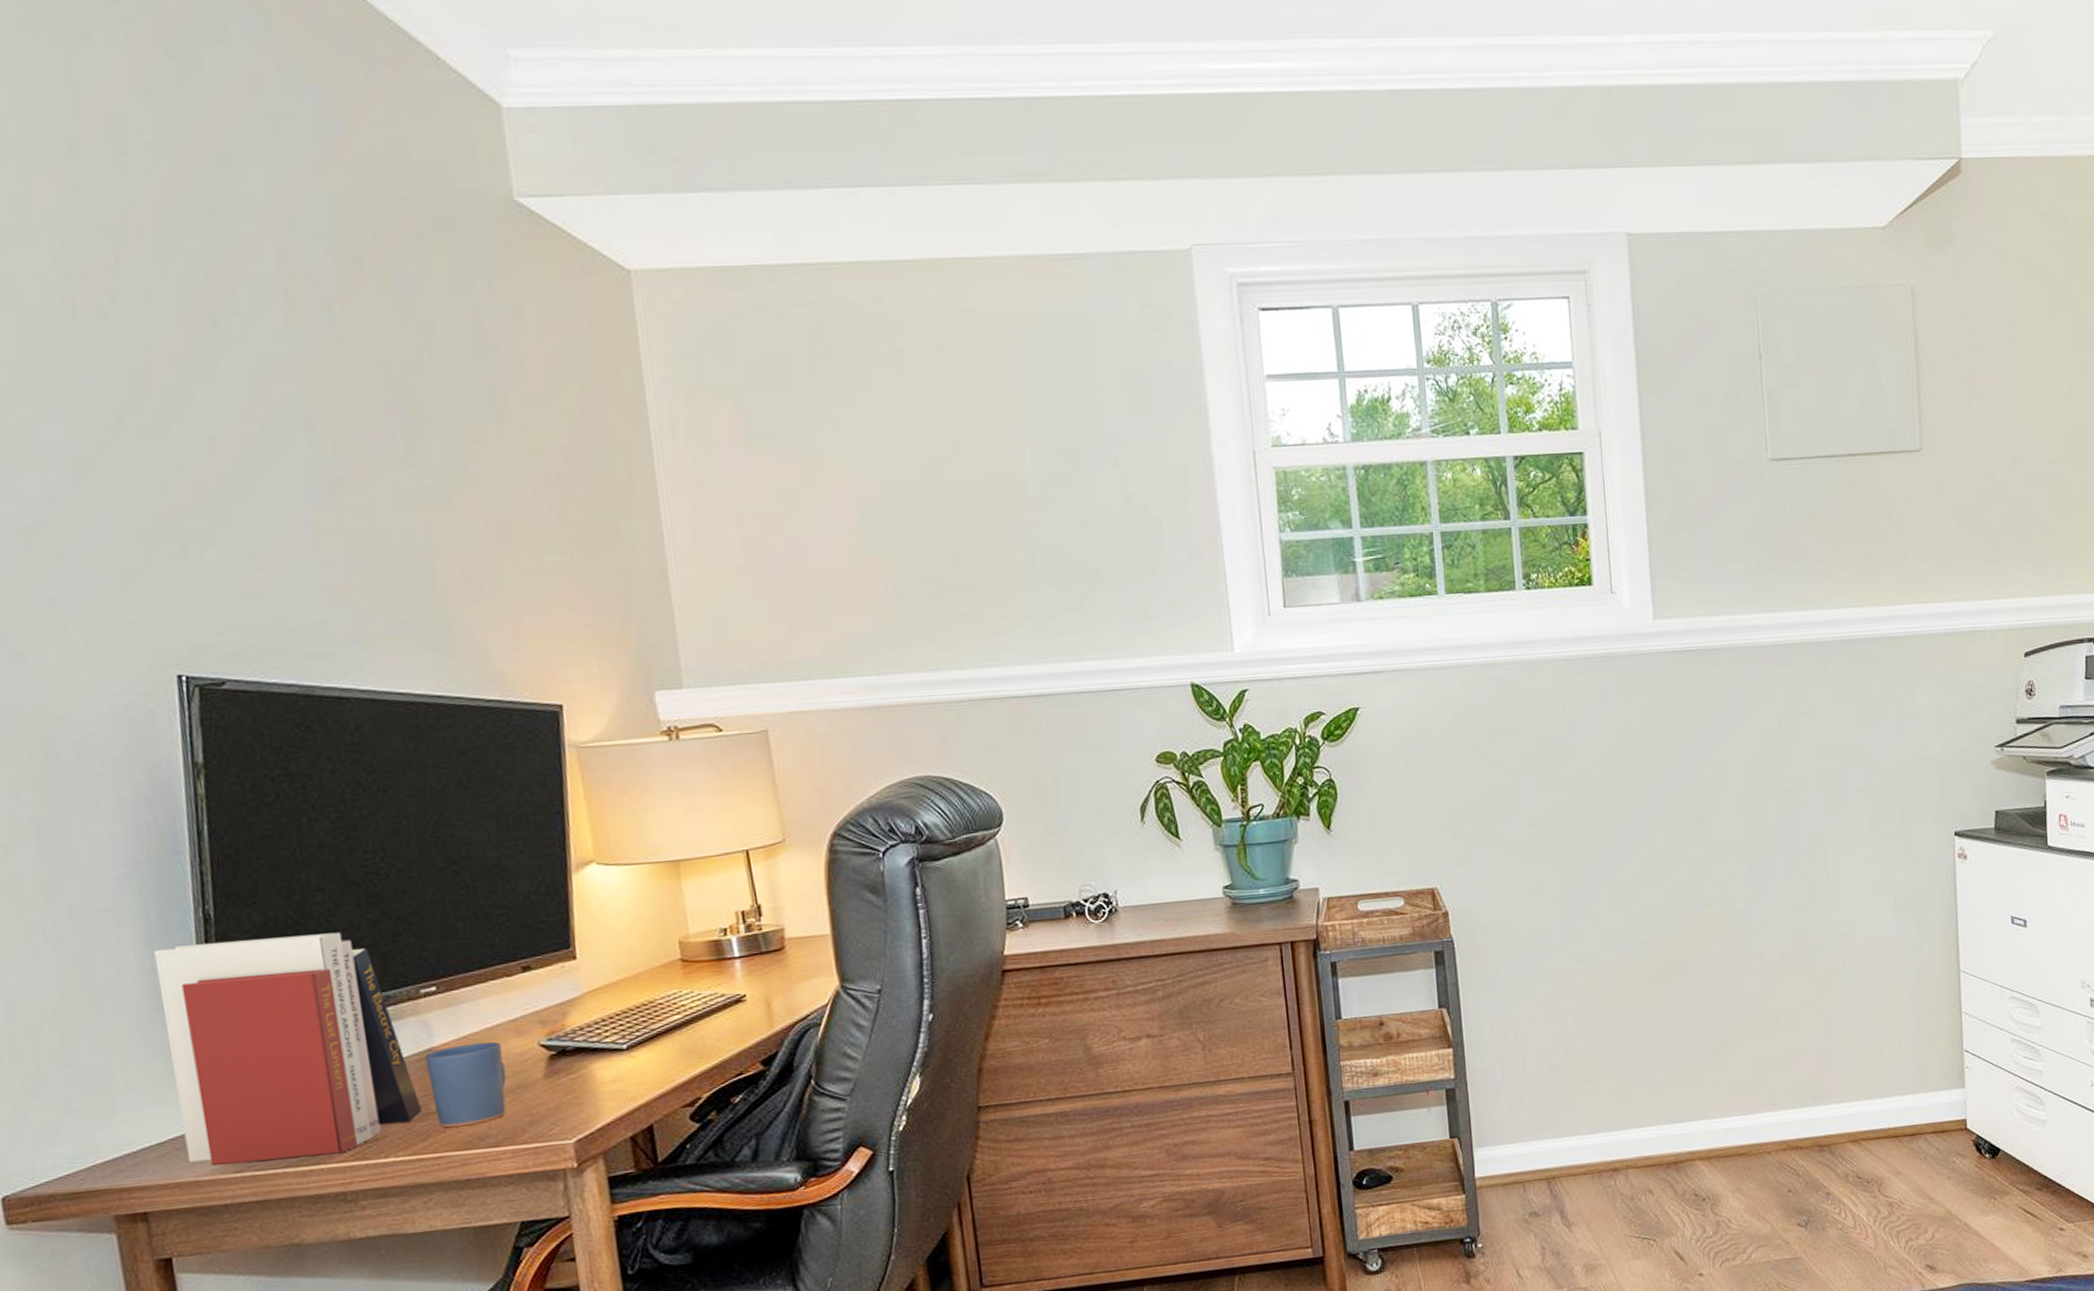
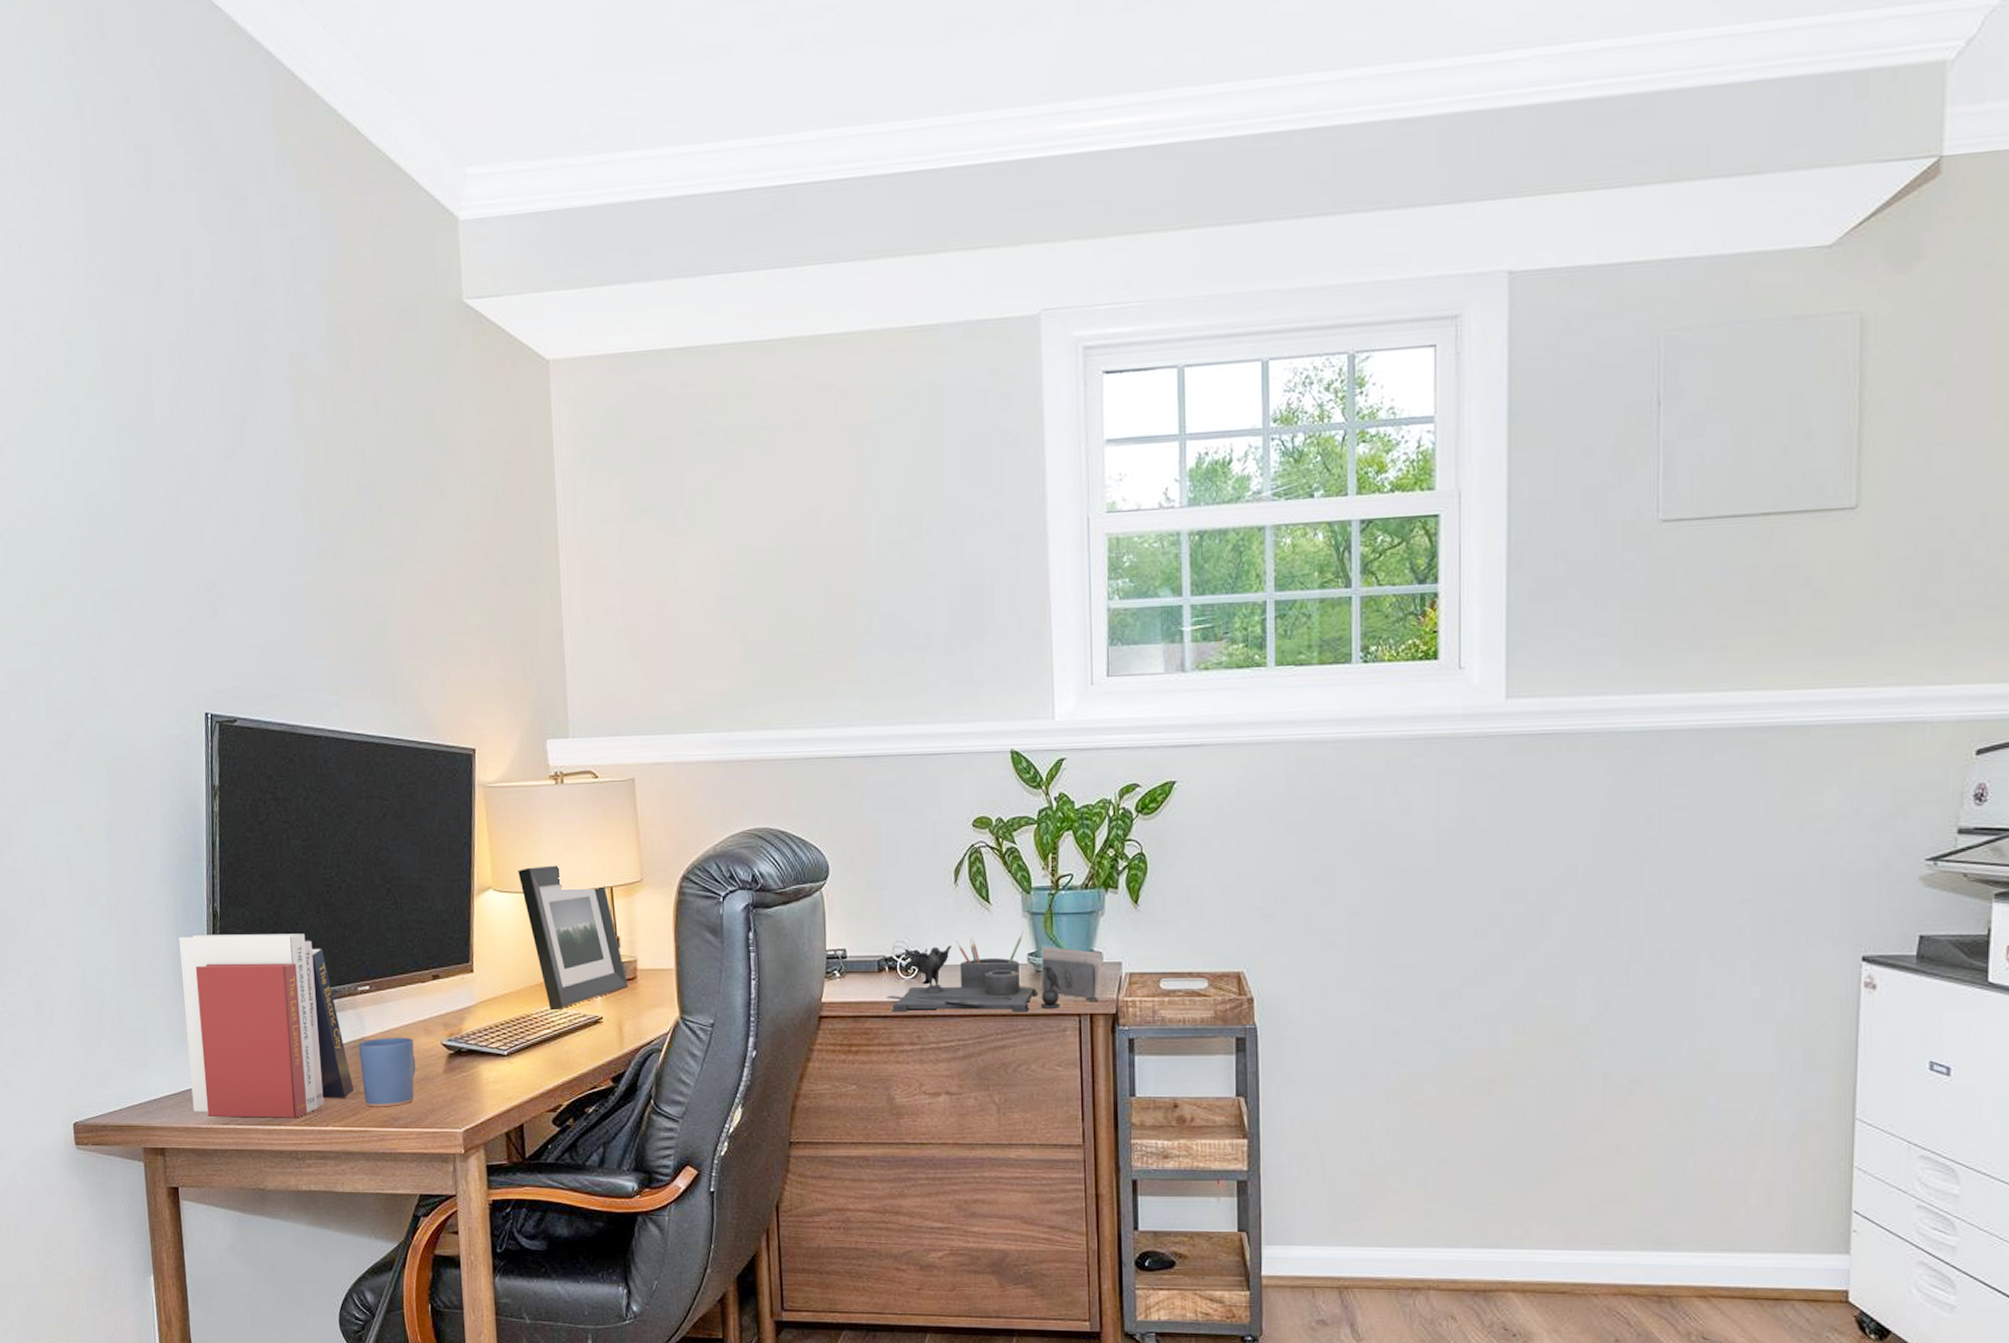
picture frame: none [627,831,776,994] -> present [518,865,629,1011]
desk organizer: none [1075,864,1302,960] -> present [886,931,1103,1013]

